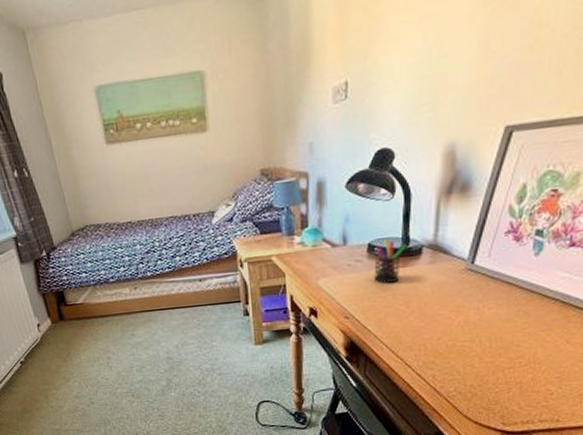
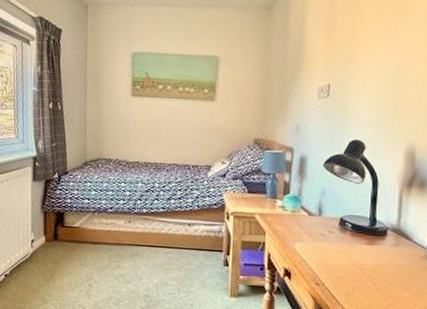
pen holder: present [374,239,407,283] -> none [344,216,374,258]

